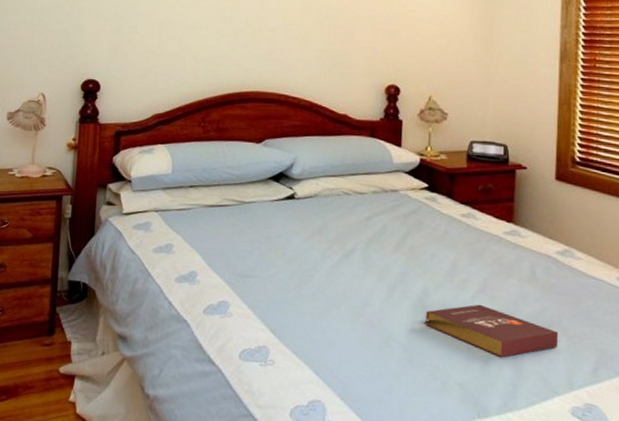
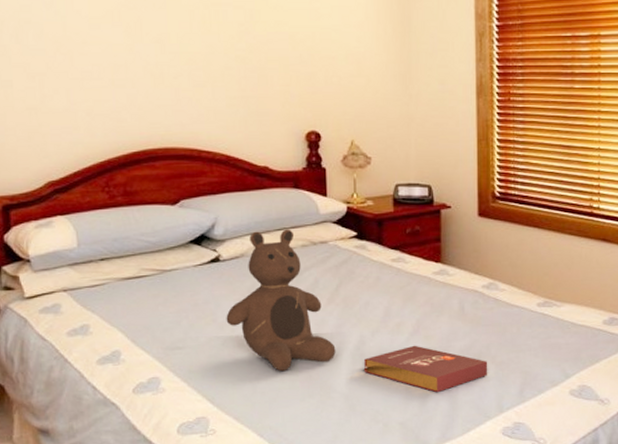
teddy bear: none [295,174,398,312] -> present [226,229,336,371]

